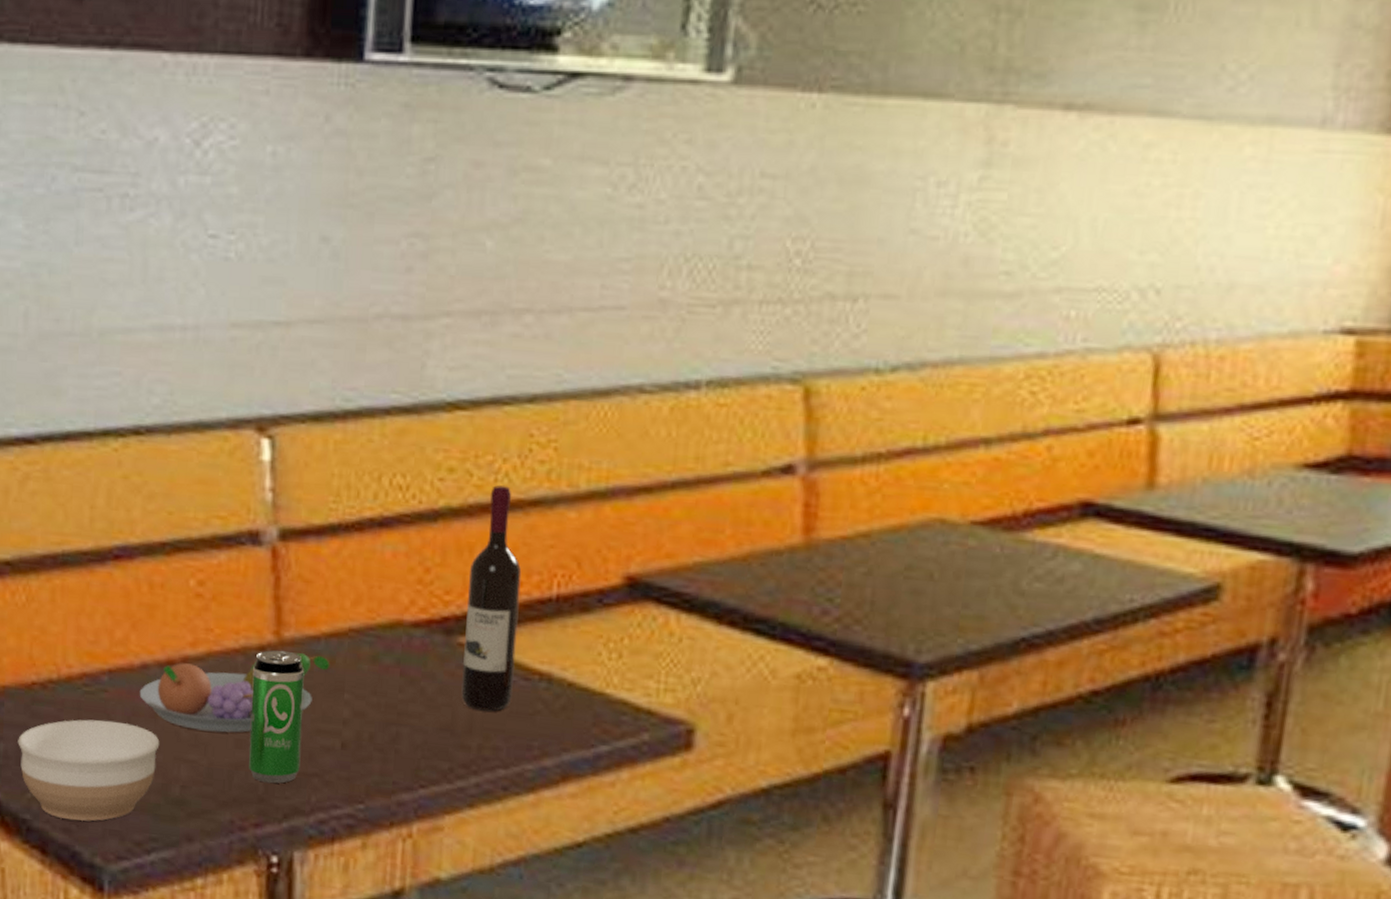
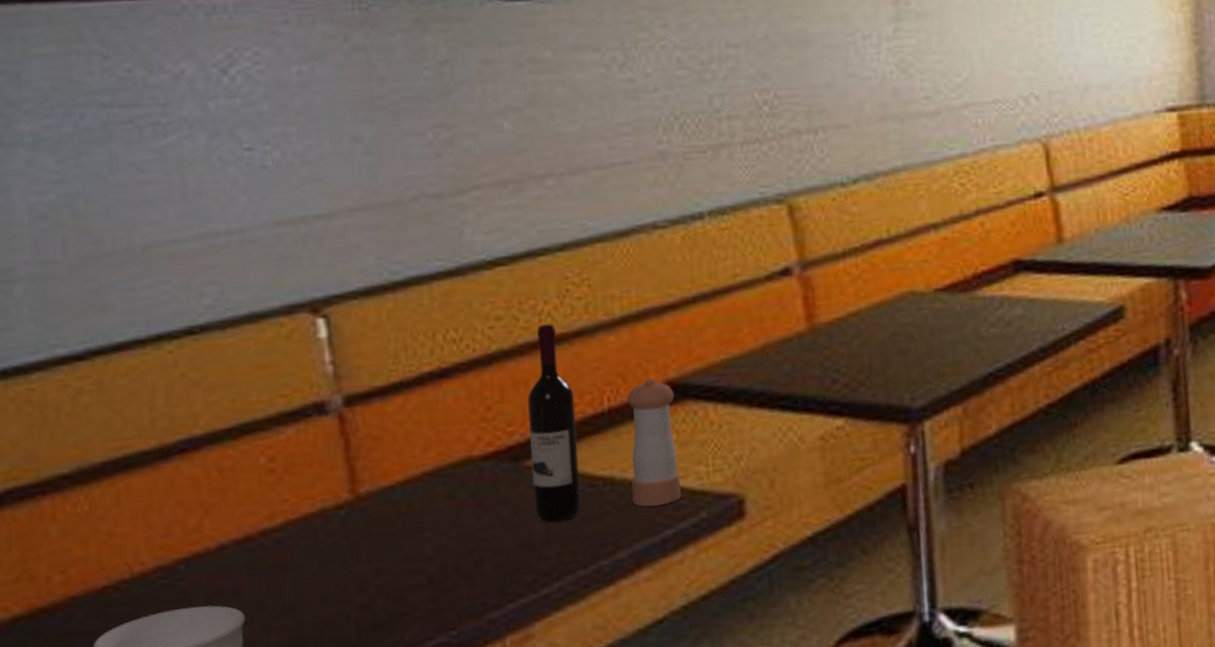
fruit bowl: present [139,653,330,733] -> none [219,503,408,597]
beverage can: present [248,650,305,784] -> none [333,505,390,632]
pepper shaker: none [569,569,634,717] -> present [627,378,681,507]

